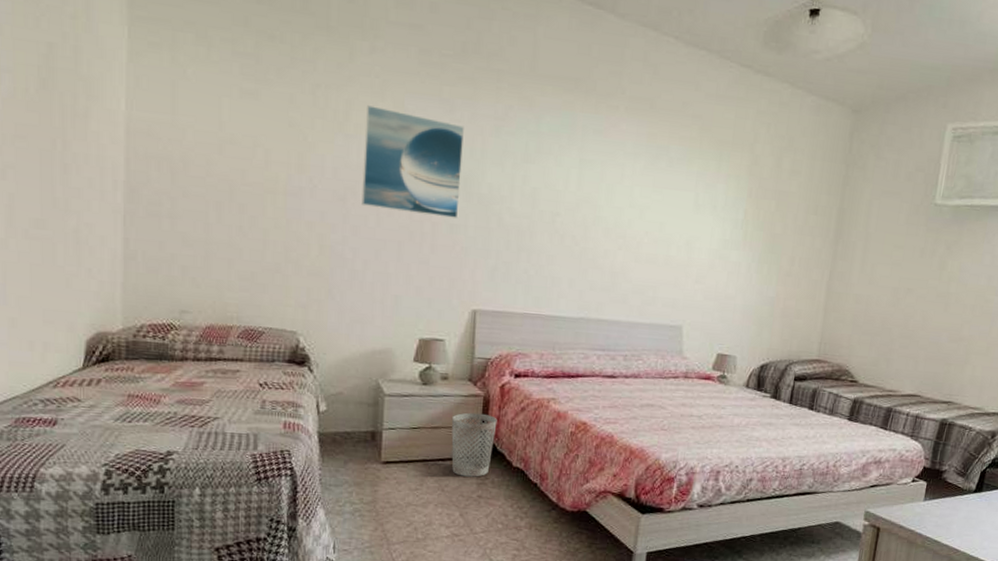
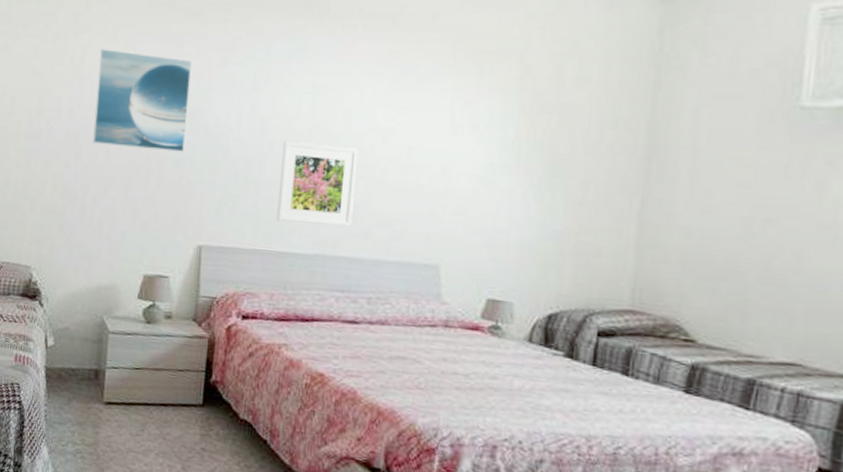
wastebasket: present [451,412,497,477] -> none [174,355,223,427]
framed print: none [546,211,618,294] -> present [276,140,358,228]

